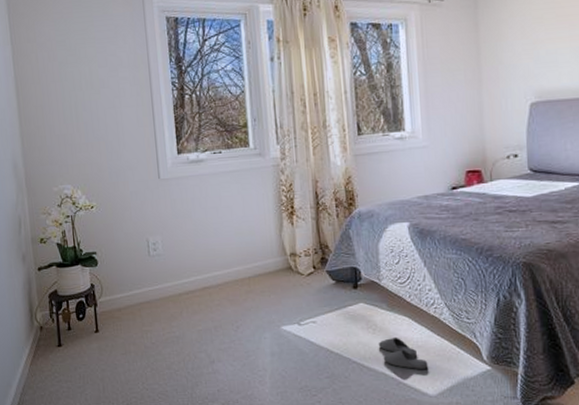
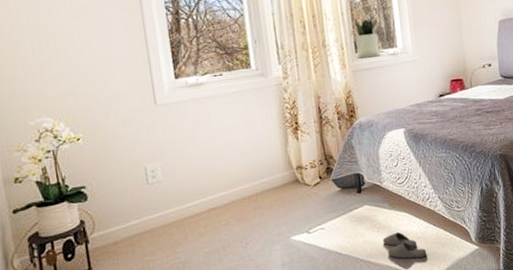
planter: none [358,96,388,143] -> present [354,17,383,59]

